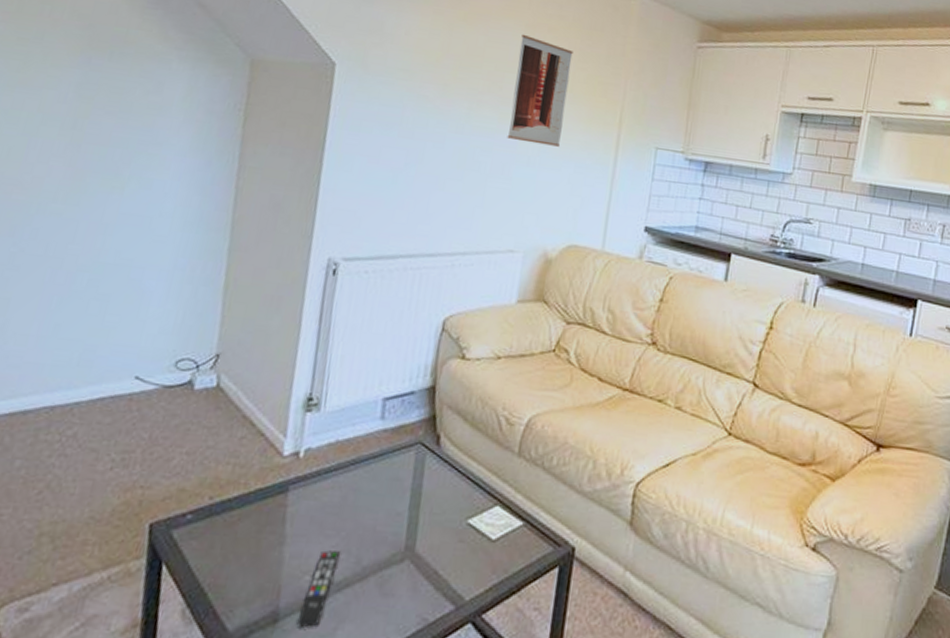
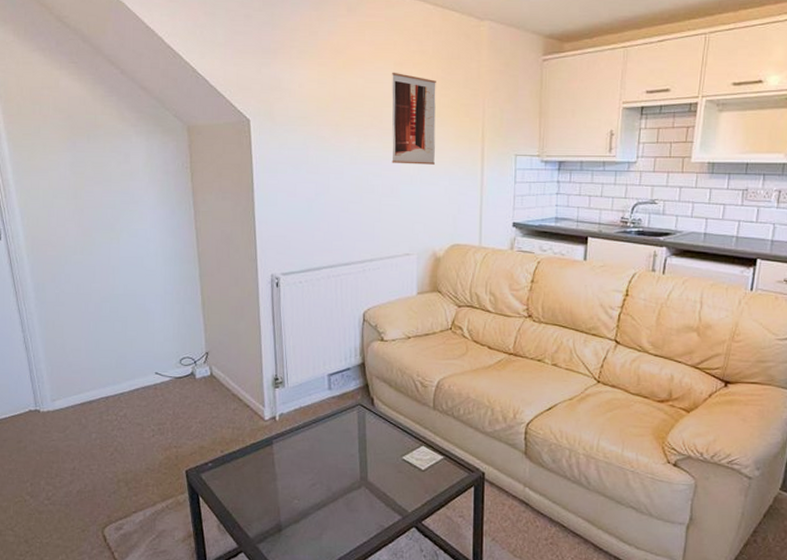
remote control: present [296,550,340,628] -> none [294,483,315,535]

